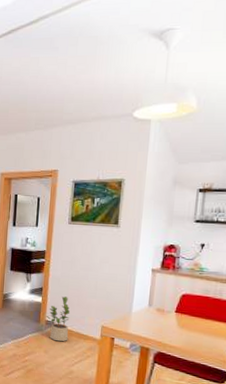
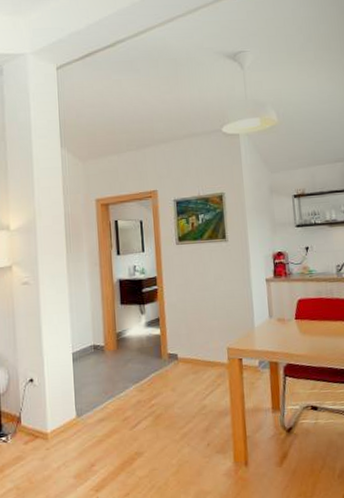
potted plant: present [46,296,70,342] -> none [168,323,195,375]

